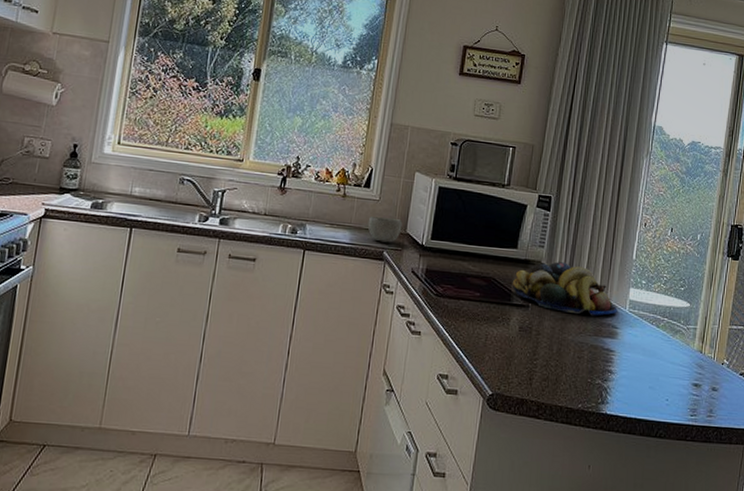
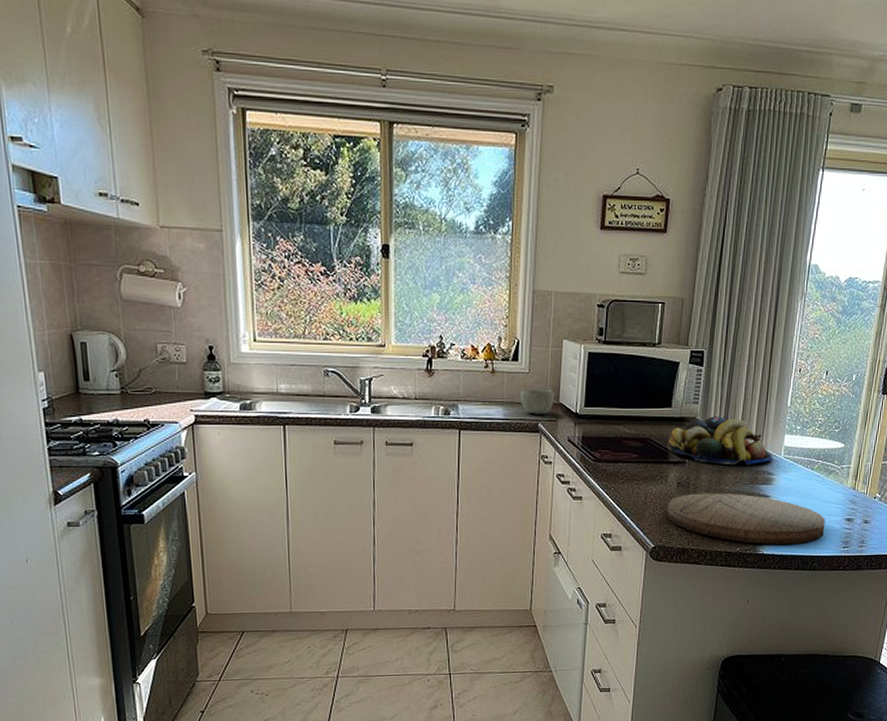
cutting board: none [507,340,672,407] -> present [667,493,825,544]

